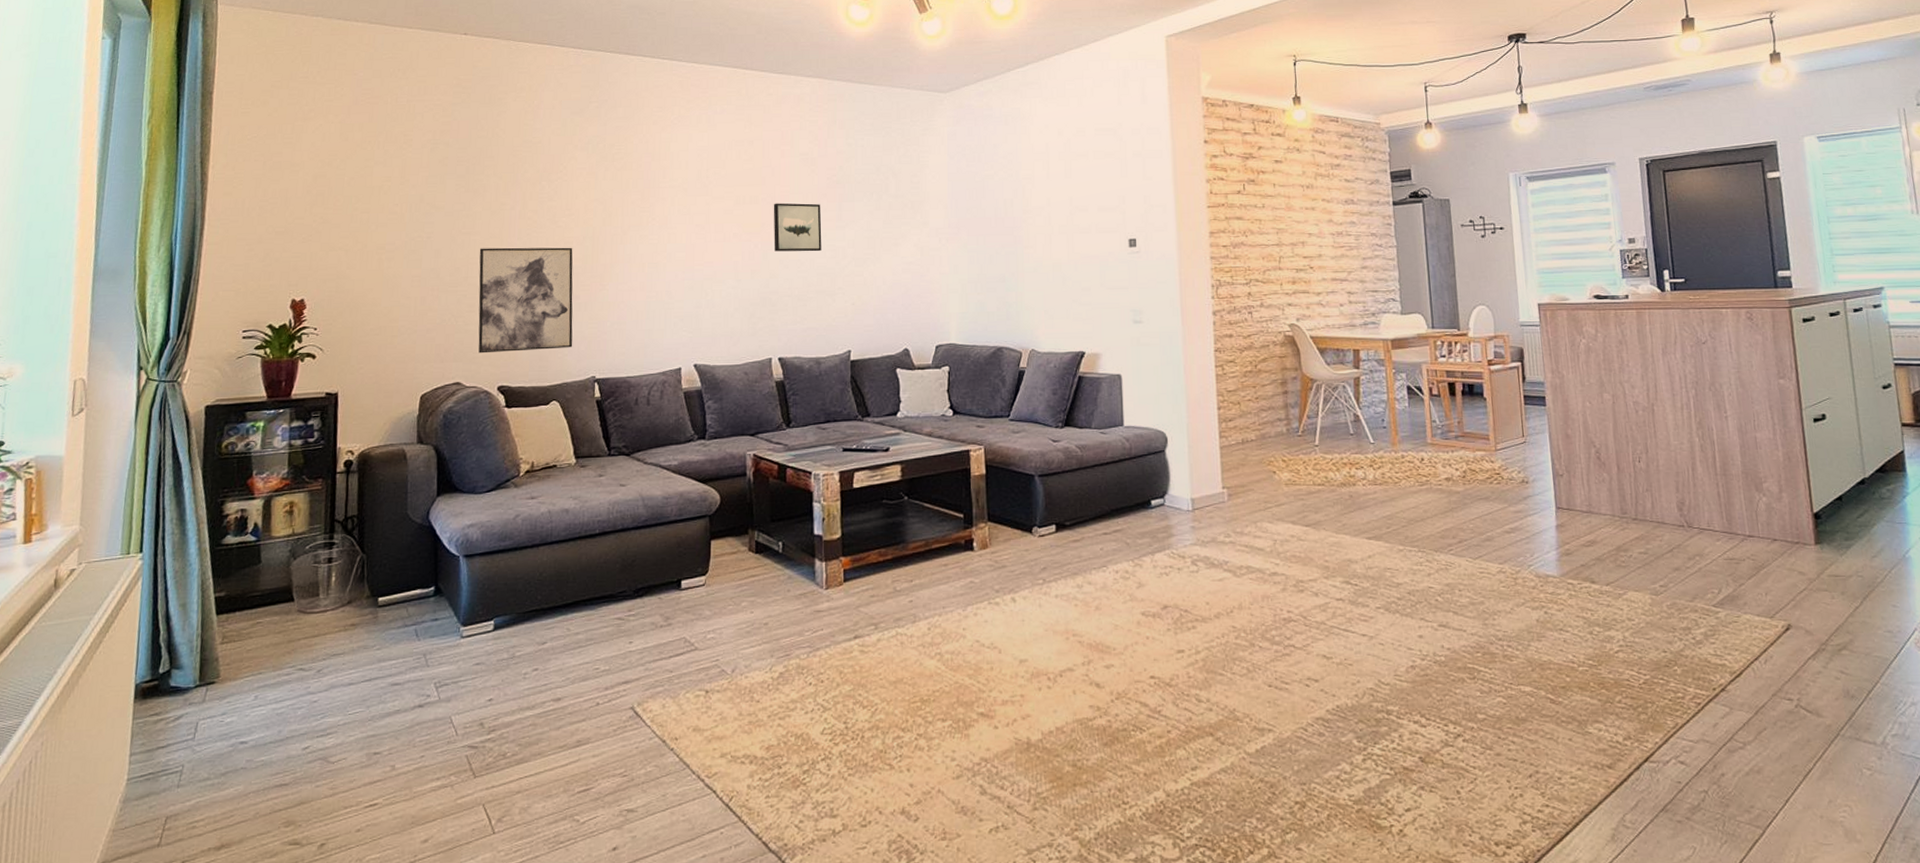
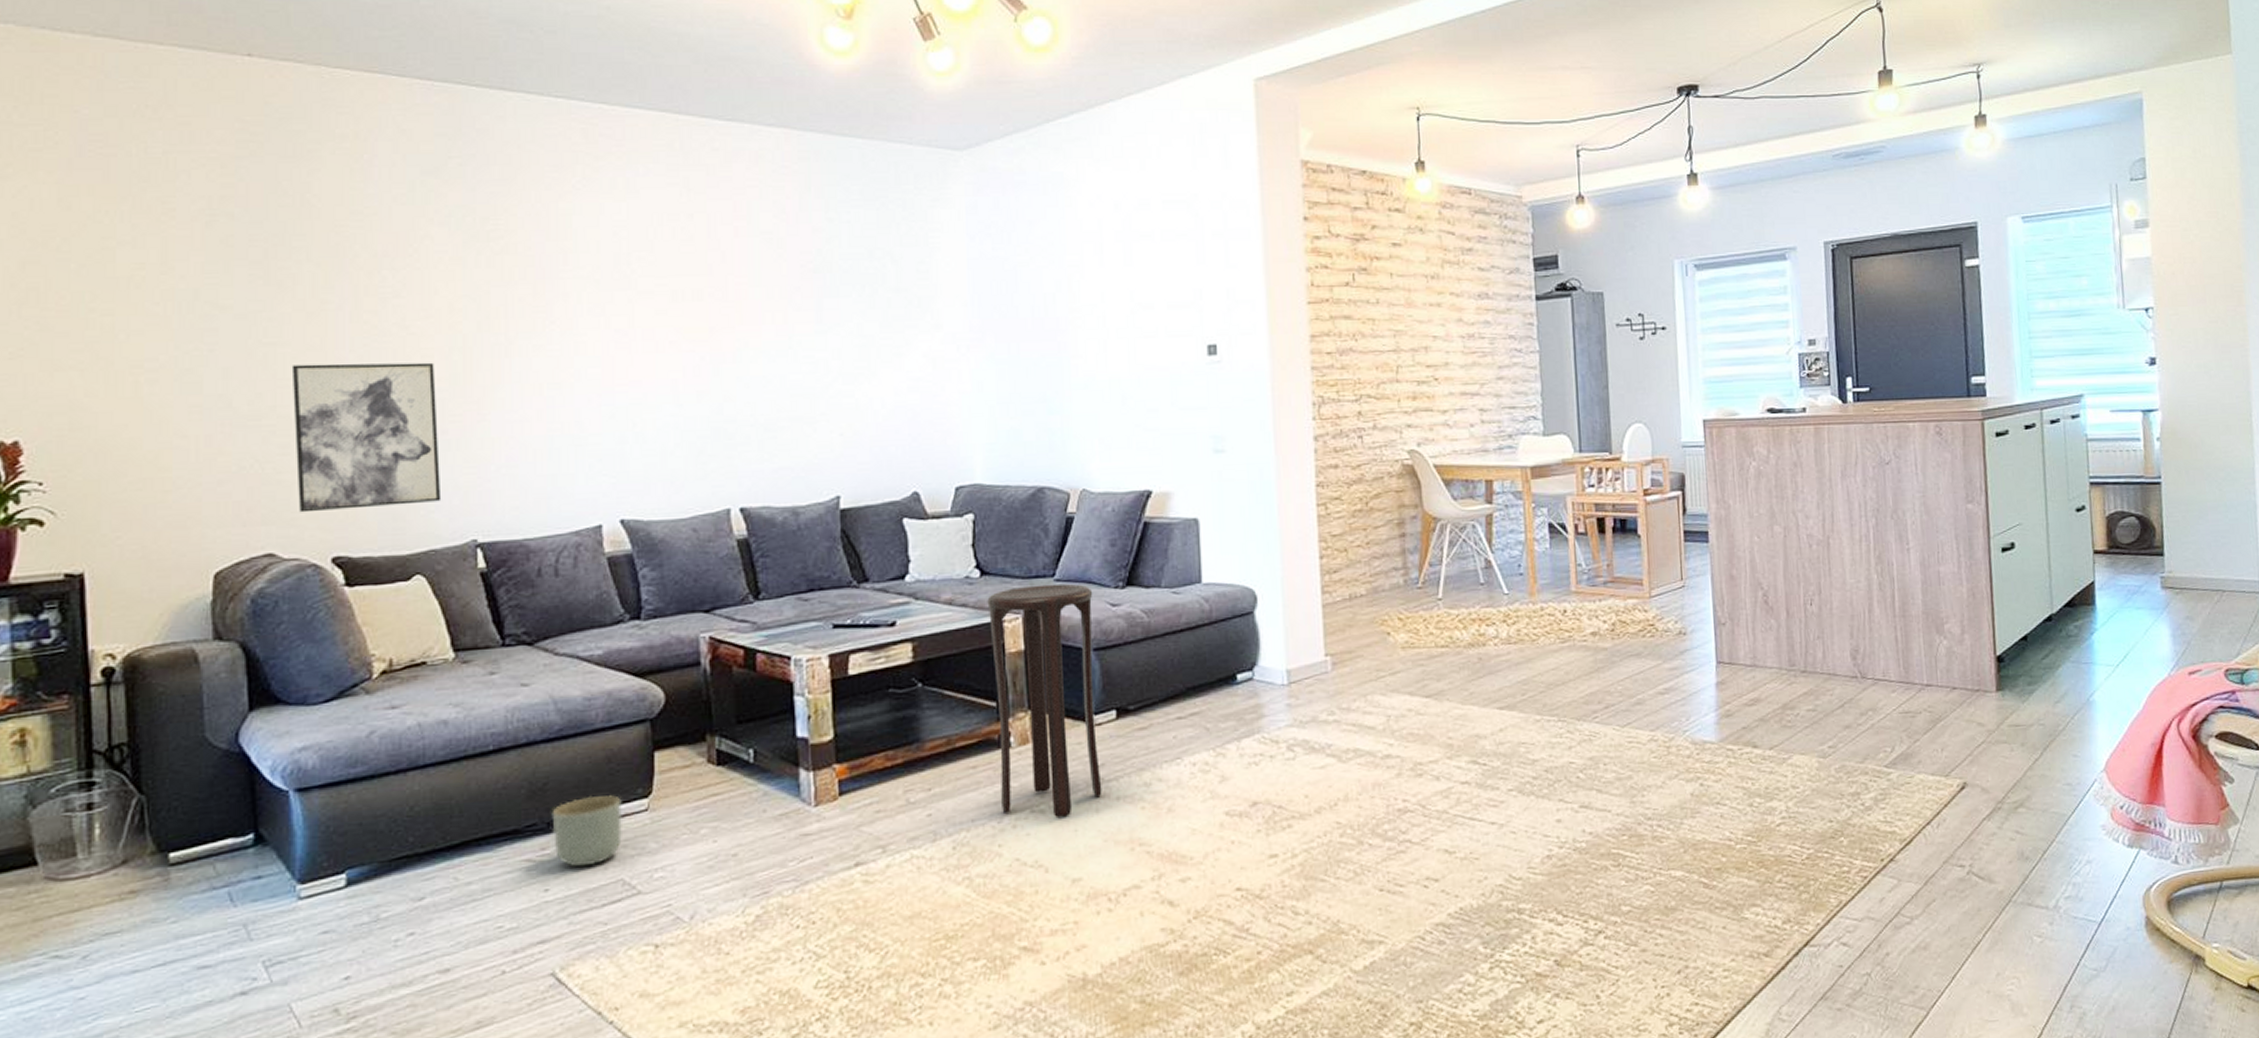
planter: none [636,571,686,626] -> present [551,795,622,868]
wall art: present [773,203,822,252] -> none [725,299,795,366]
stool: none [958,423,1044,609] -> present [987,583,1102,817]

